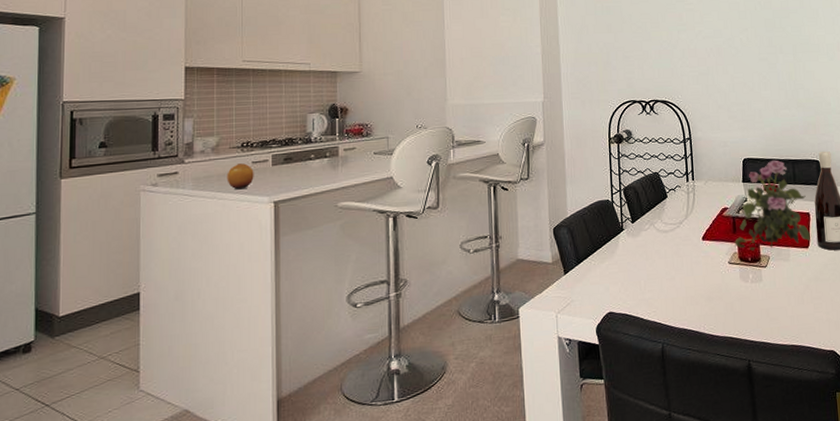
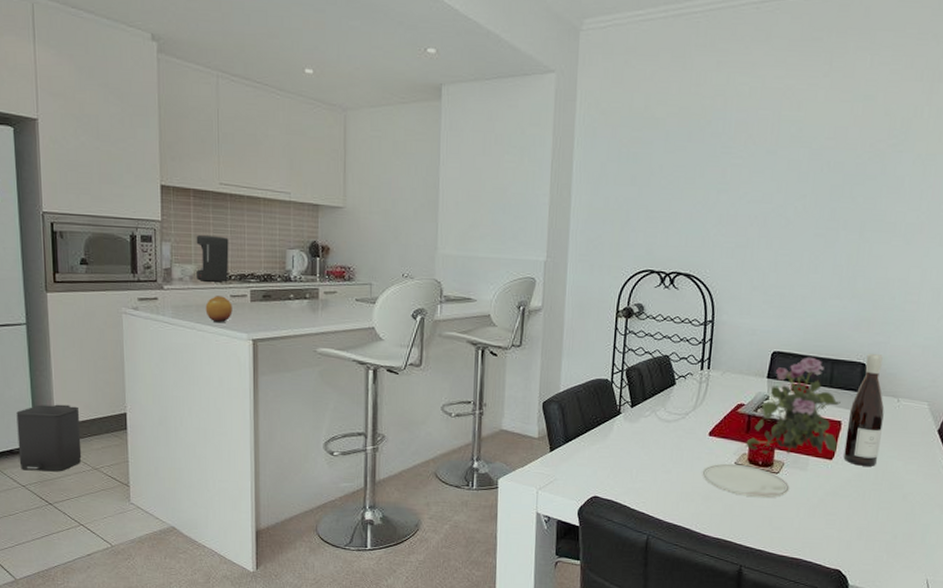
pedal bin: none [14,292,88,372] -> present [16,404,82,472]
coffee maker: none [218,108,251,152] -> present [196,235,229,283]
plate: none [701,263,778,293] -> present [702,463,790,499]

